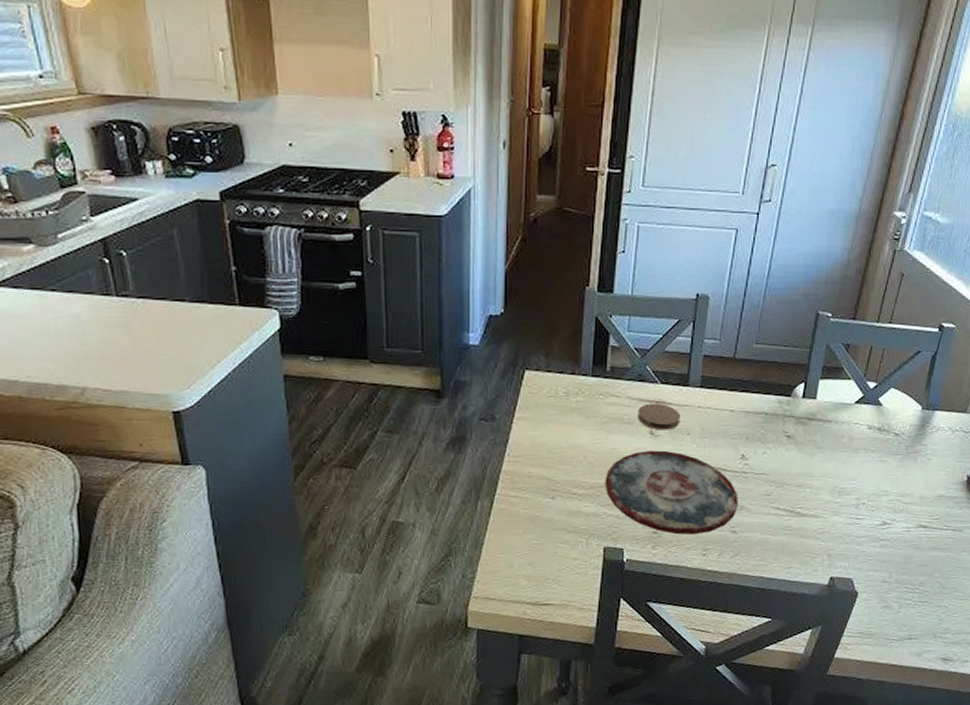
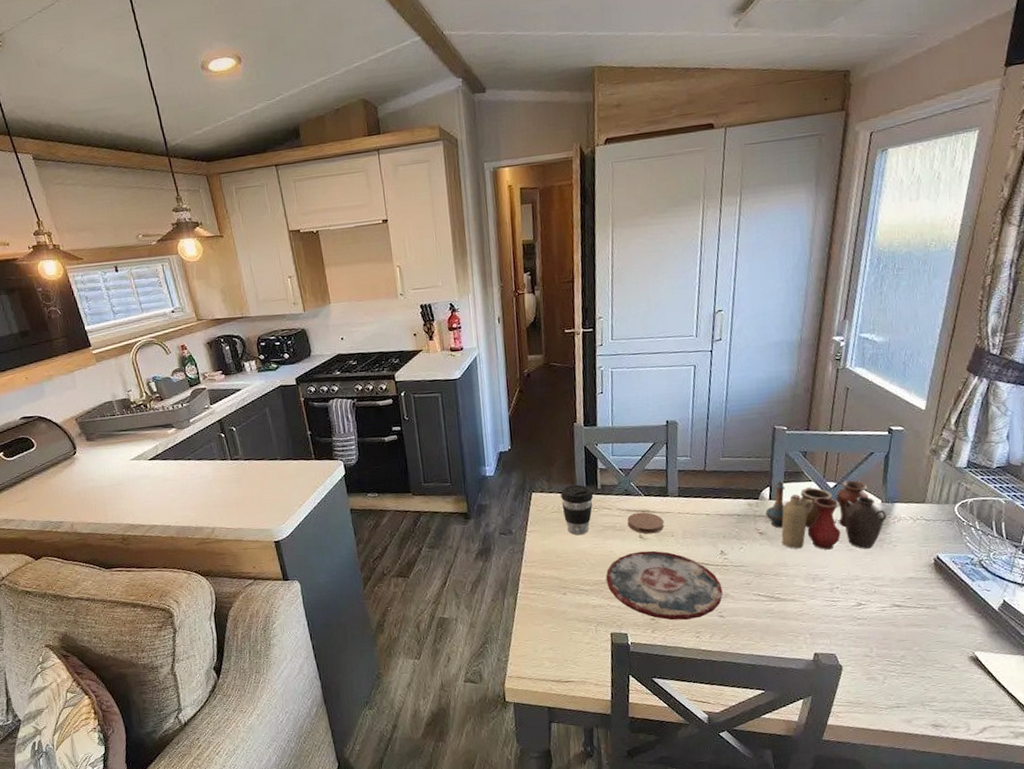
coffee cup: none [560,364,601,427] -> present [561,484,594,536]
vase: none [797,377,925,461] -> present [766,480,886,550]

